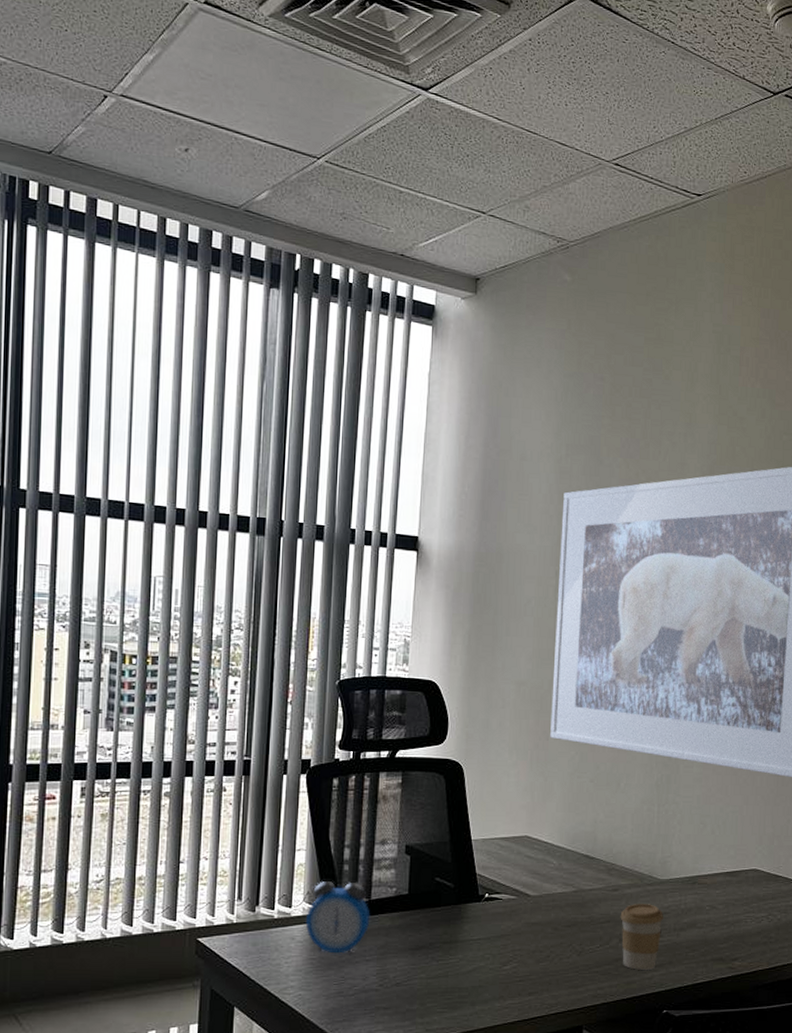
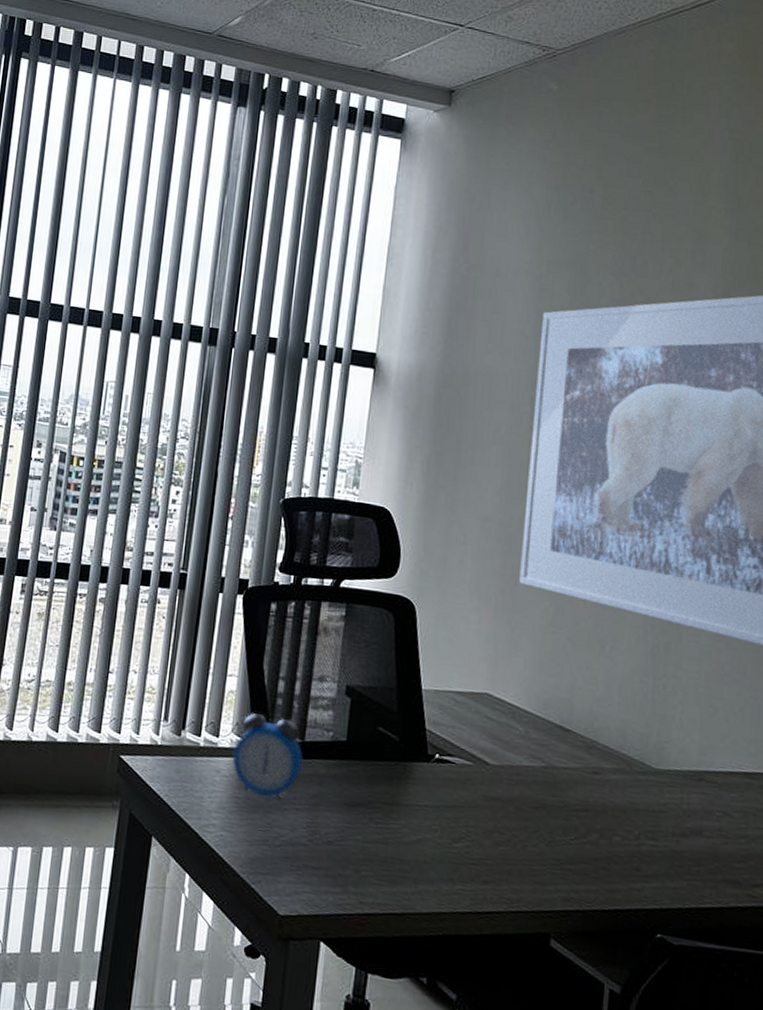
coffee cup: present [620,904,664,970] -> none [601,793,660,880]

